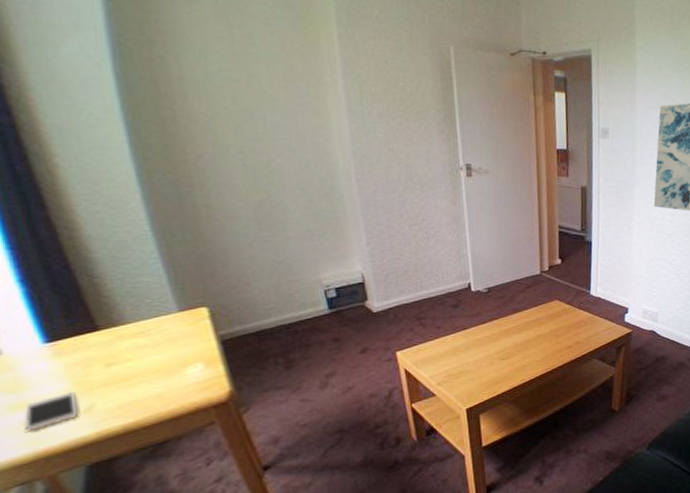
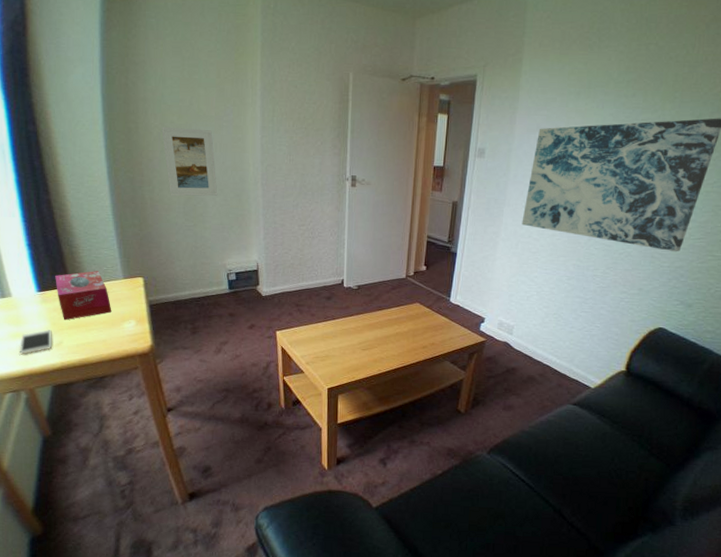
tissue box: none [71,305,167,377] -> present [55,271,112,321]
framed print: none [211,113,300,201] -> present [162,126,218,197]

